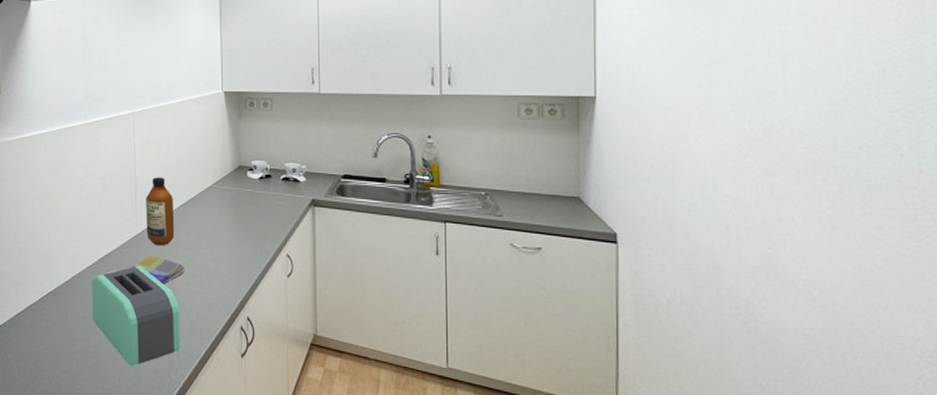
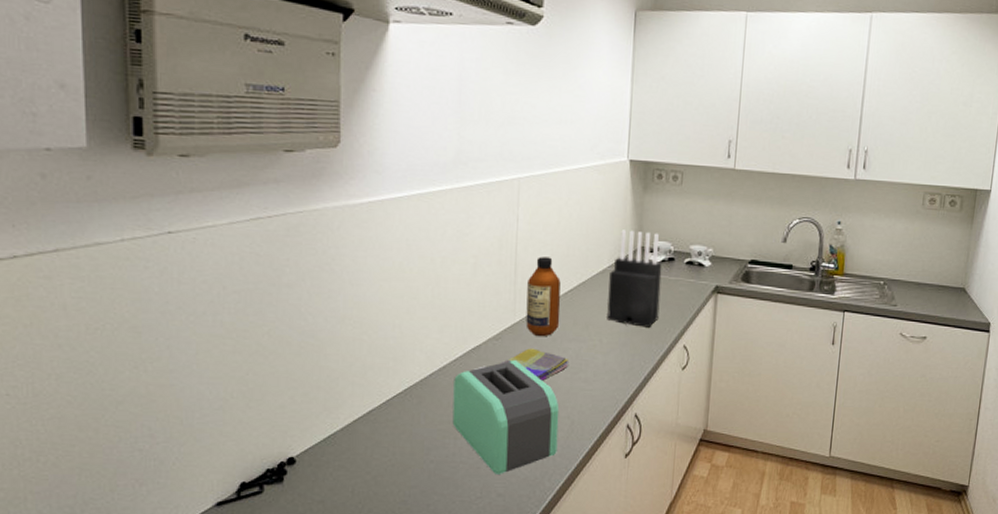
knife block: none [214,152,261,238] -> present [607,230,663,327]

